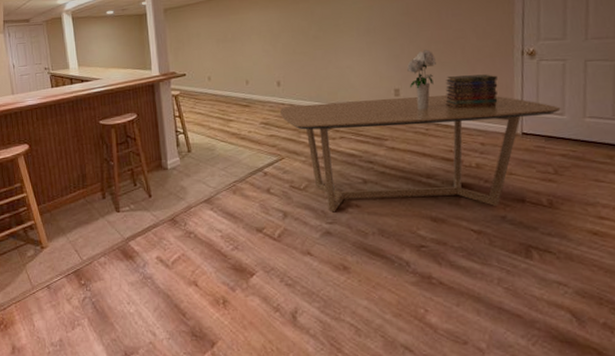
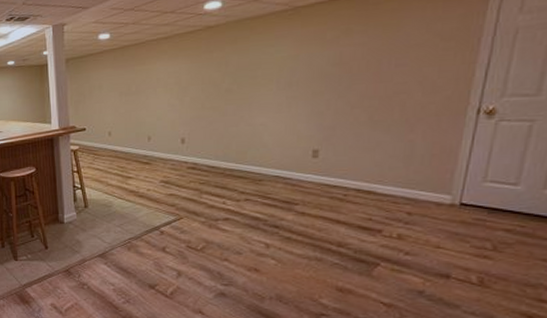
dining table: present [280,95,561,211] -> none [182,158,516,280]
bouquet: present [407,49,436,110] -> none [330,106,367,174]
book stack: present [445,74,498,109] -> none [371,135,440,174]

